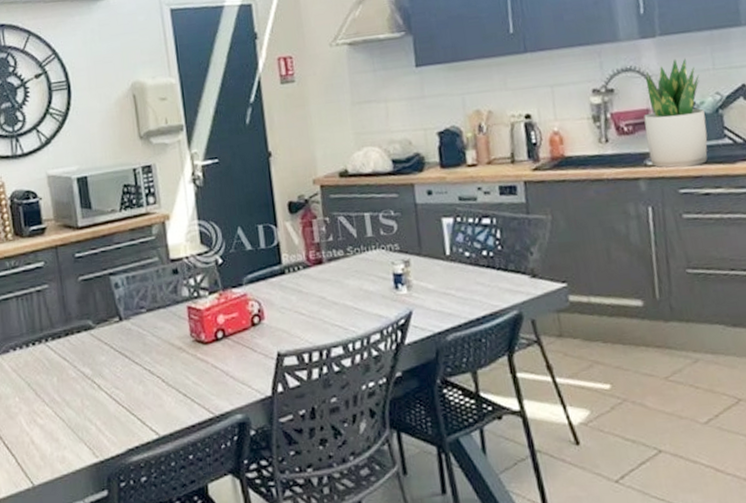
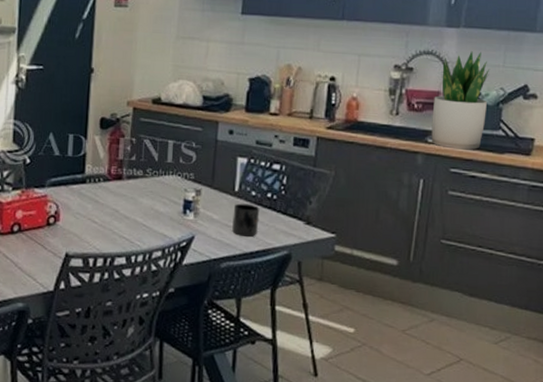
mug: none [448,266,480,303] -> present [232,203,260,237]

